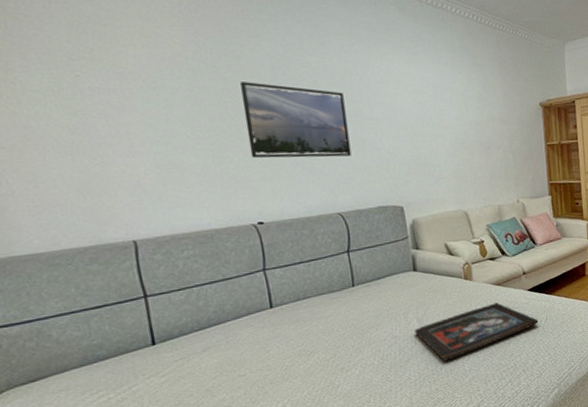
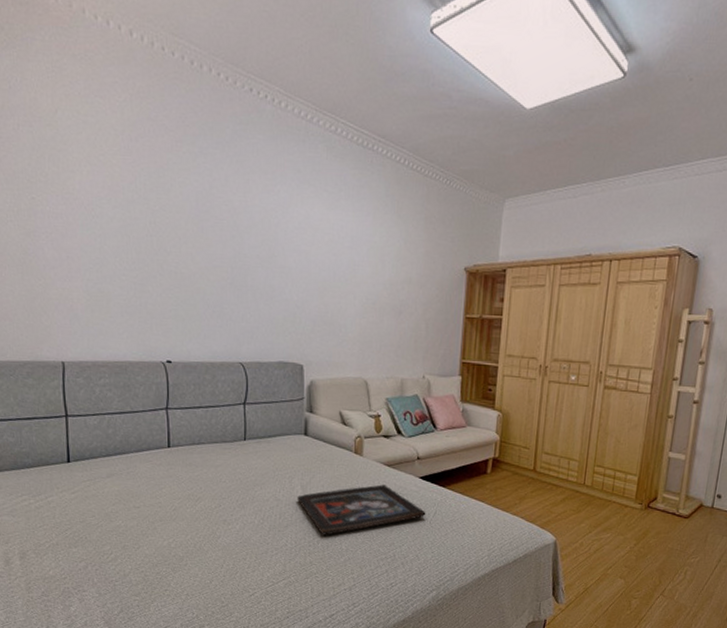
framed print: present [240,82,352,158] -> none [166,216,260,304]

